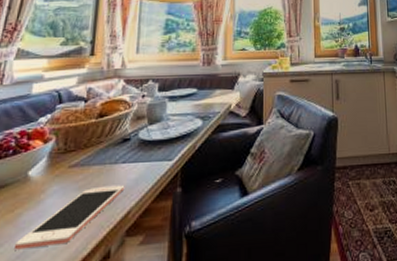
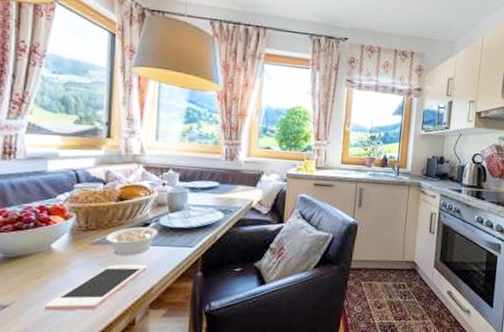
legume: none [84,137,136,177] -> present [106,222,157,256]

